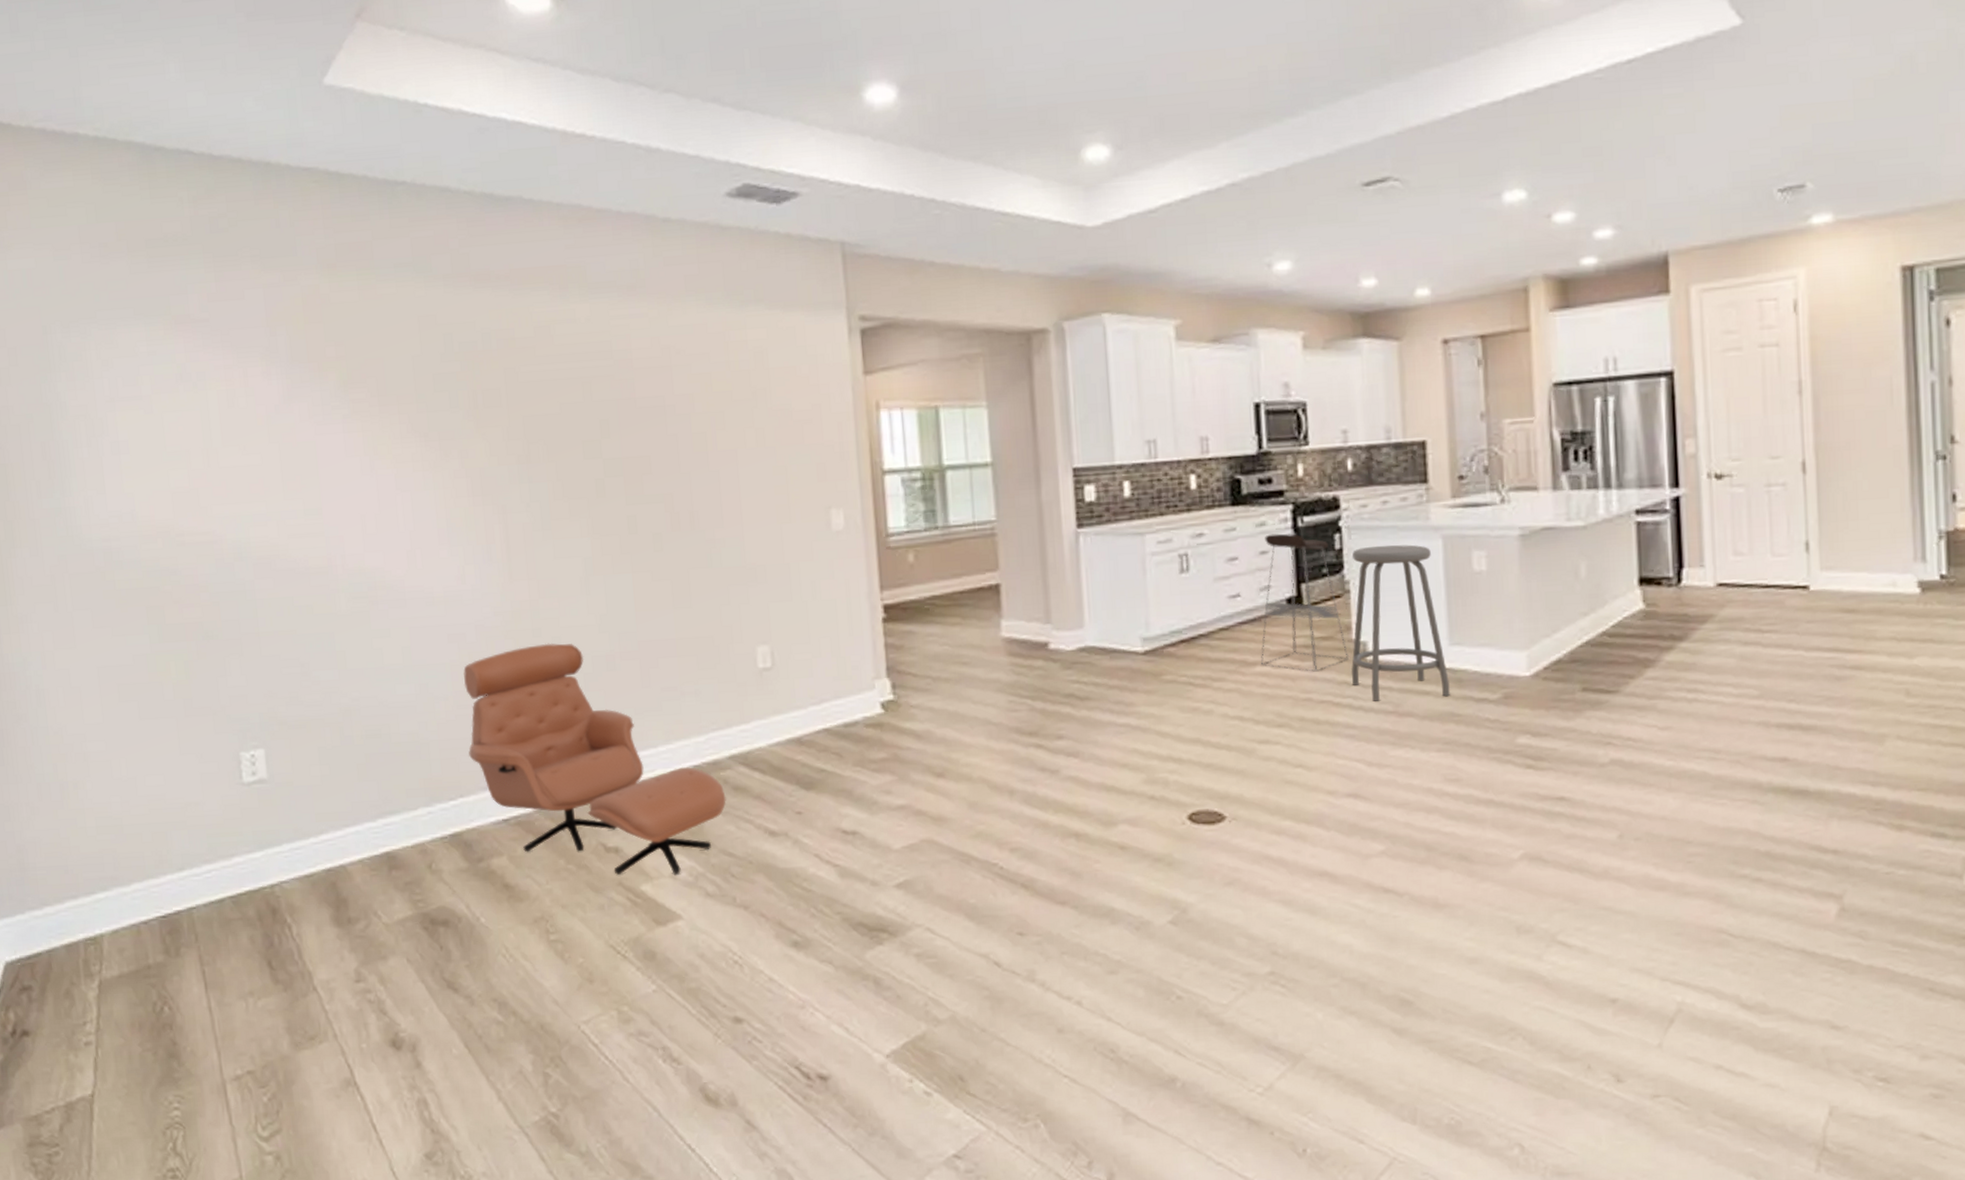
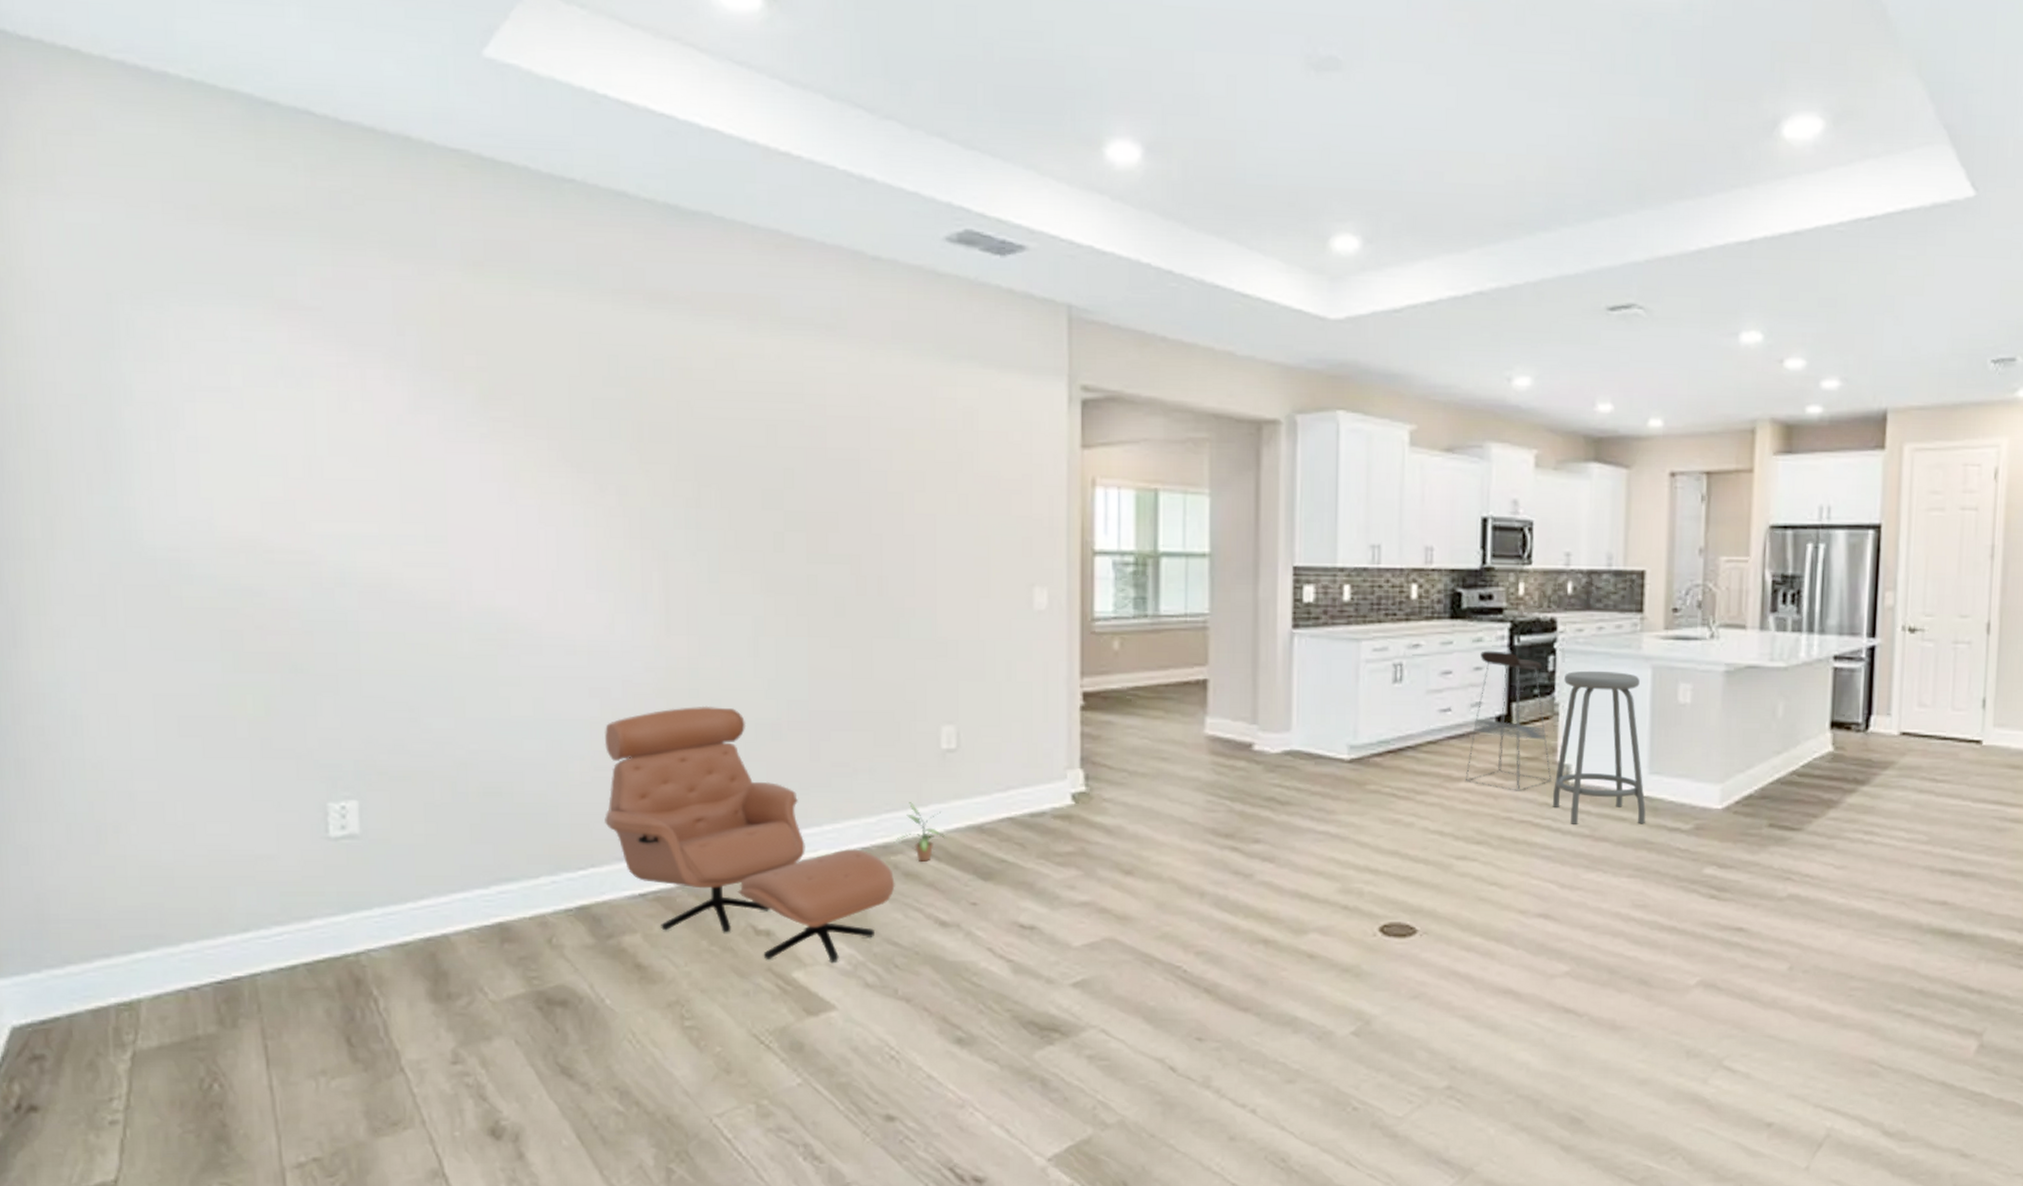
potted plant: none [722,720,770,776] -> present [893,802,947,862]

